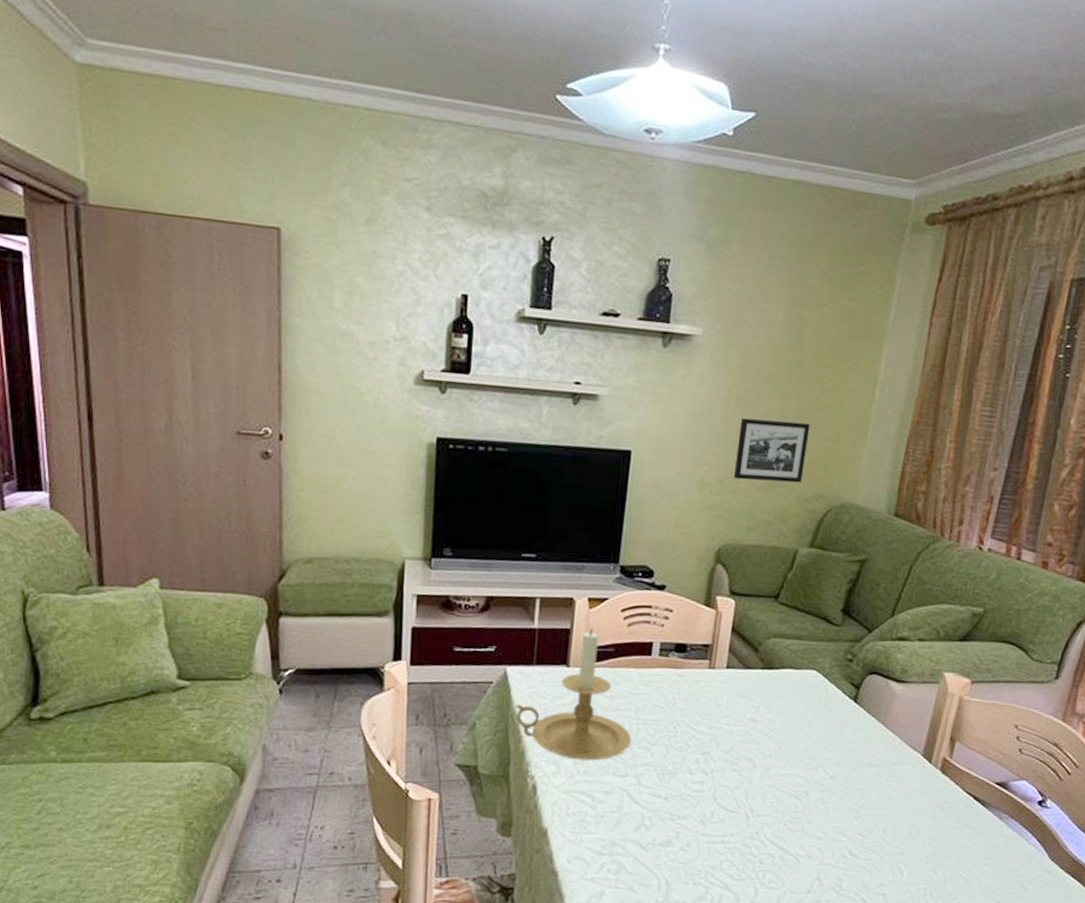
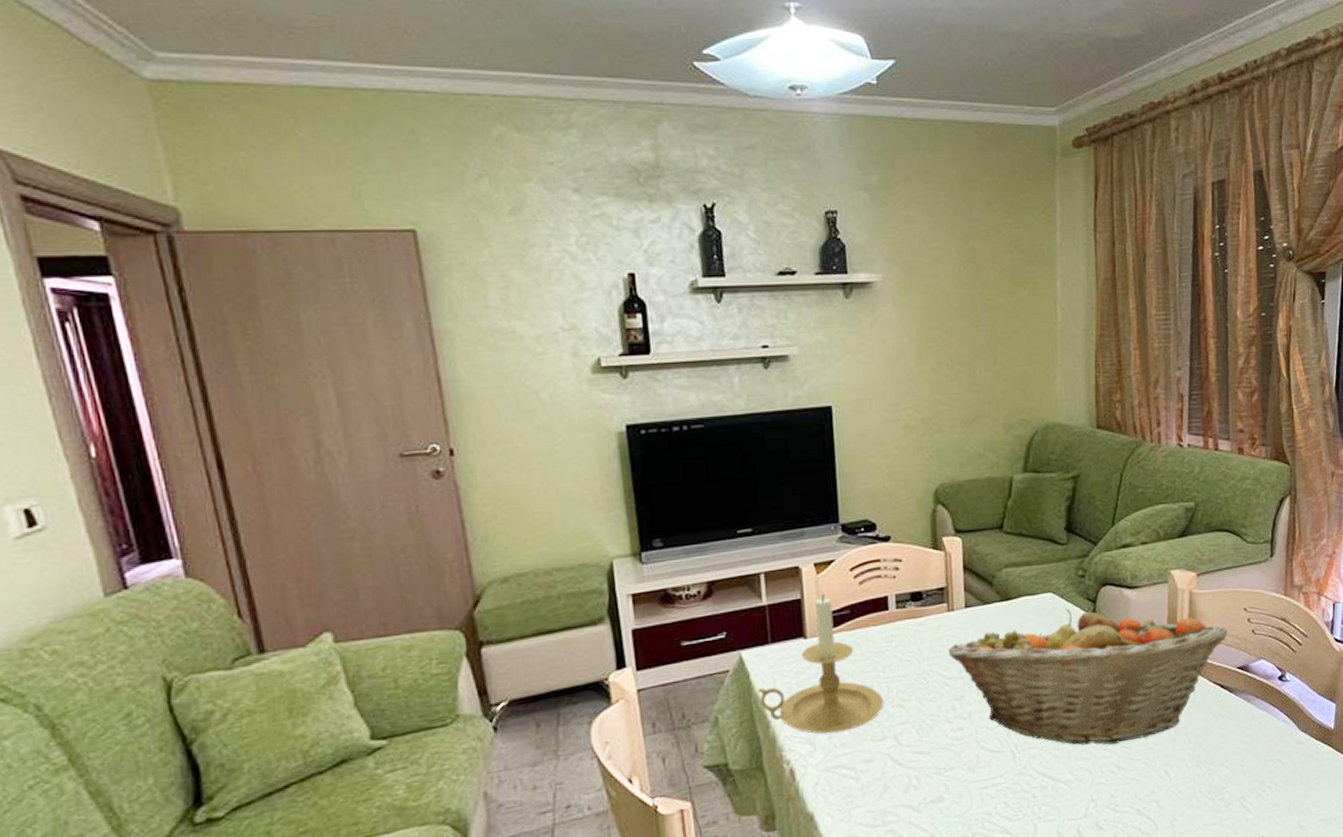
fruit basket: none [702,690,993,831] -> present [948,609,1228,745]
picture frame: present [733,418,810,483] -> none [934,352,1004,418]

